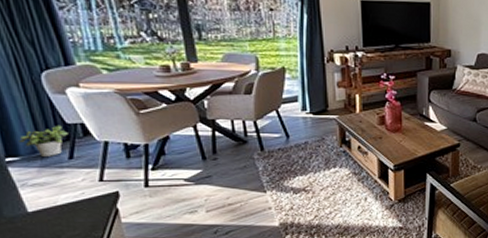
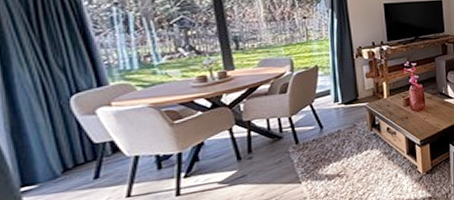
potted plant: present [19,125,68,156] -> none [39,145,95,181]

